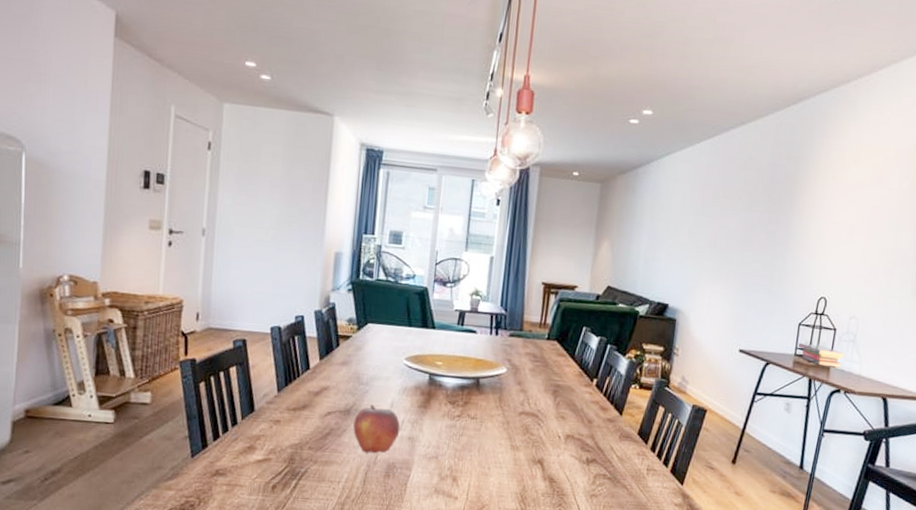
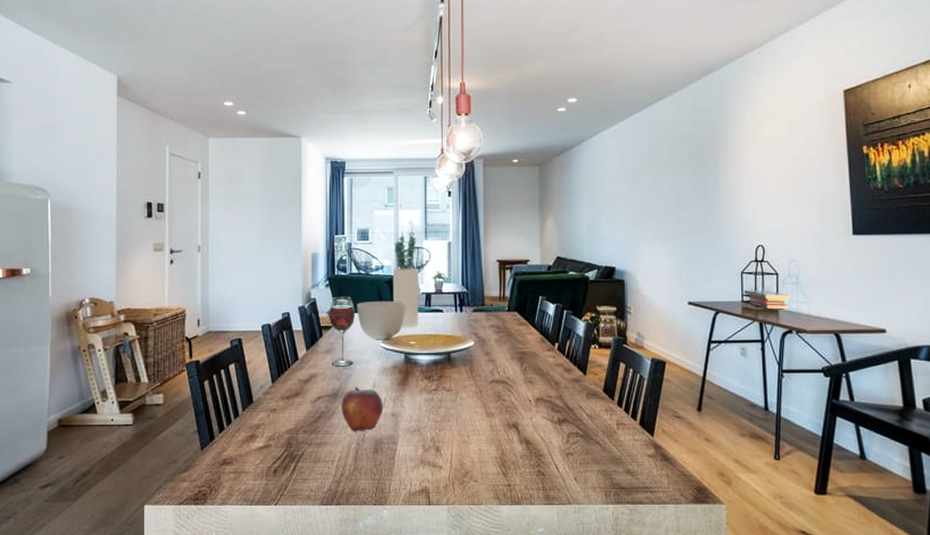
wineglass: none [346,303,379,382] -> present [329,296,355,367]
bowl: none [380,313,436,358] -> present [357,301,406,340]
vase: none [423,236,455,347] -> present [392,228,419,328]

